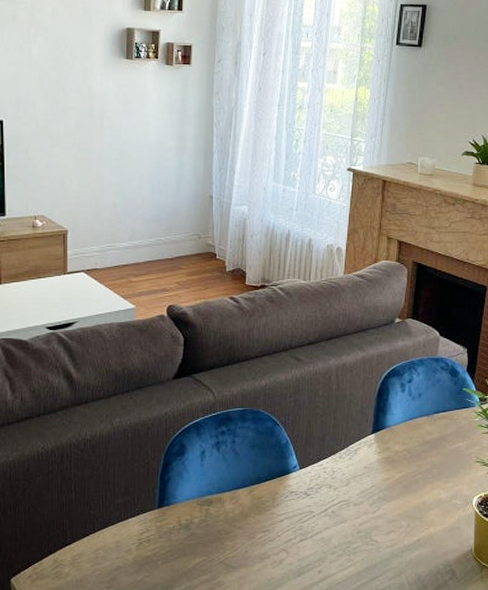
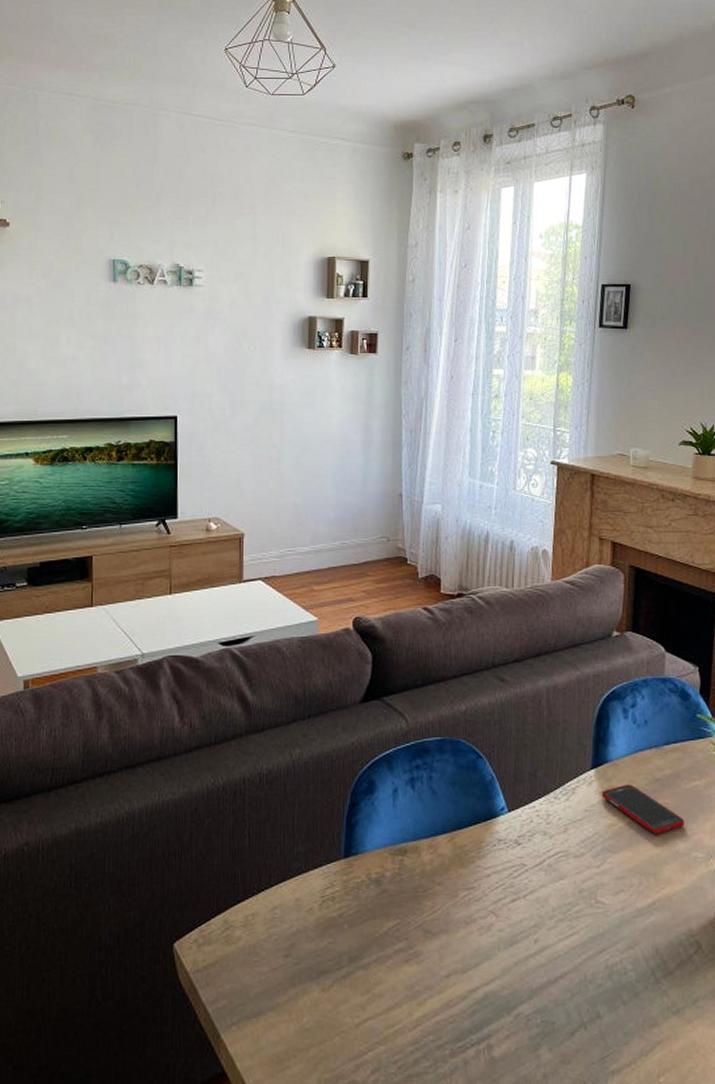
cell phone: none [379,445,448,486] -> present [601,784,685,835]

